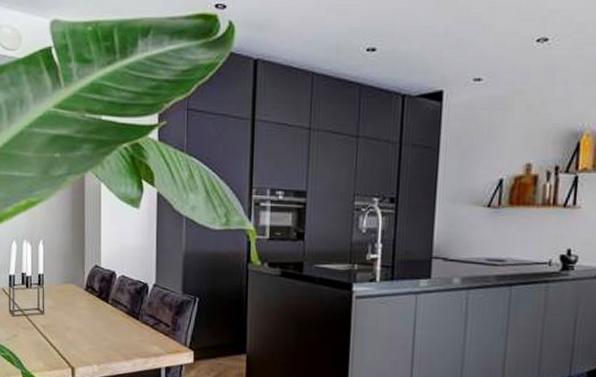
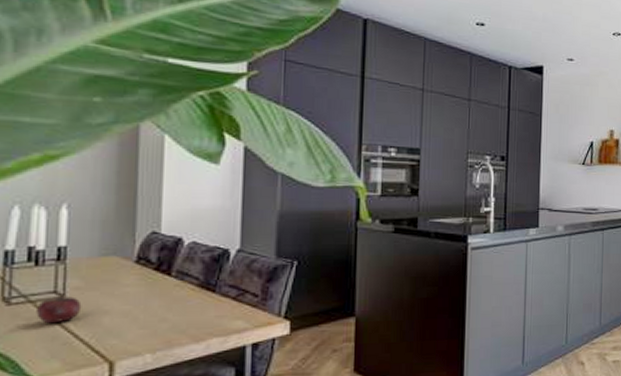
apple: none [29,311,54,333] -> present [36,294,82,324]

